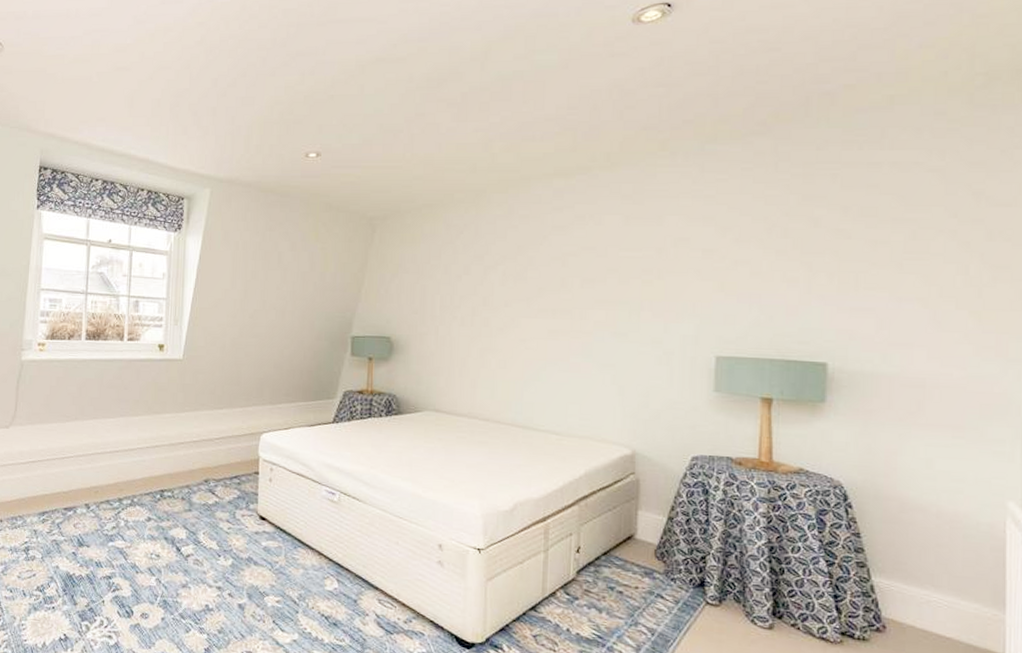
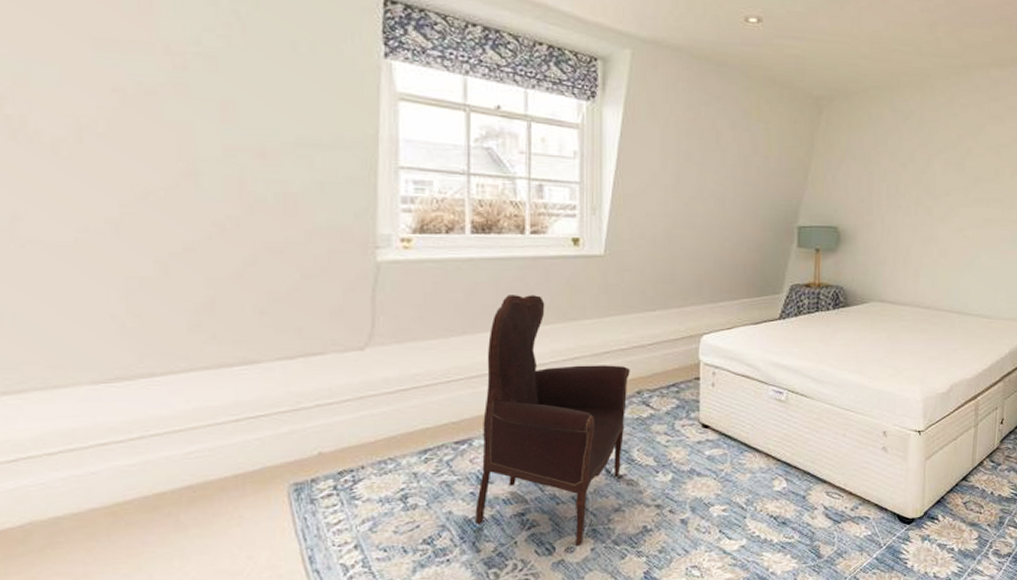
armchair: none [75,390,200,614] -> present [475,295,630,547]

